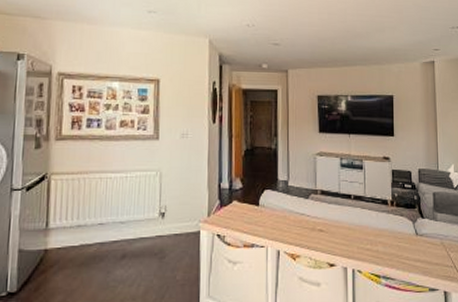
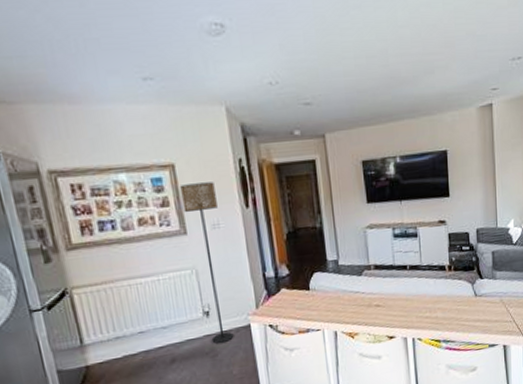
floor lamp: none [160,97,189,245] -> present [180,182,234,344]

